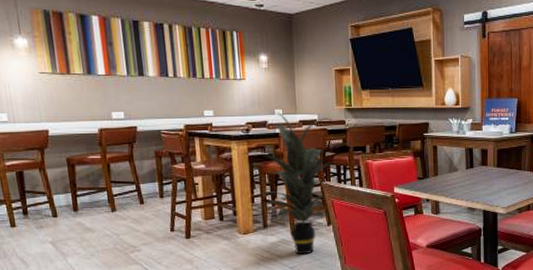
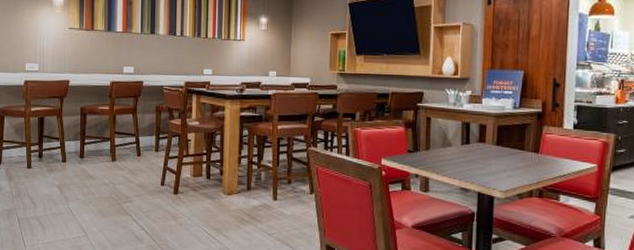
indoor plant: present [241,111,334,255] -> none [233,73,325,222]

